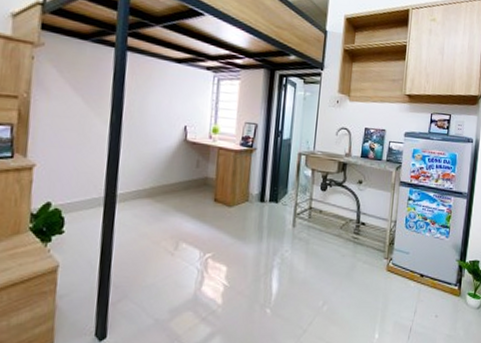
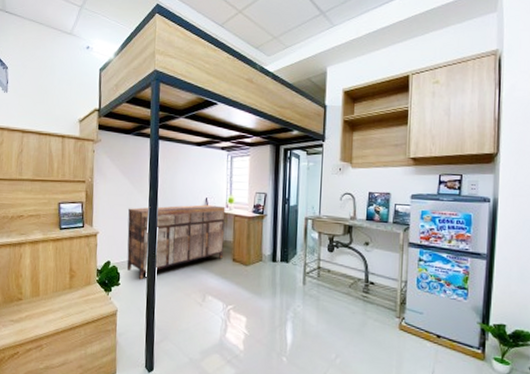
sideboard: none [74,134,209,226] -> present [126,204,226,280]

